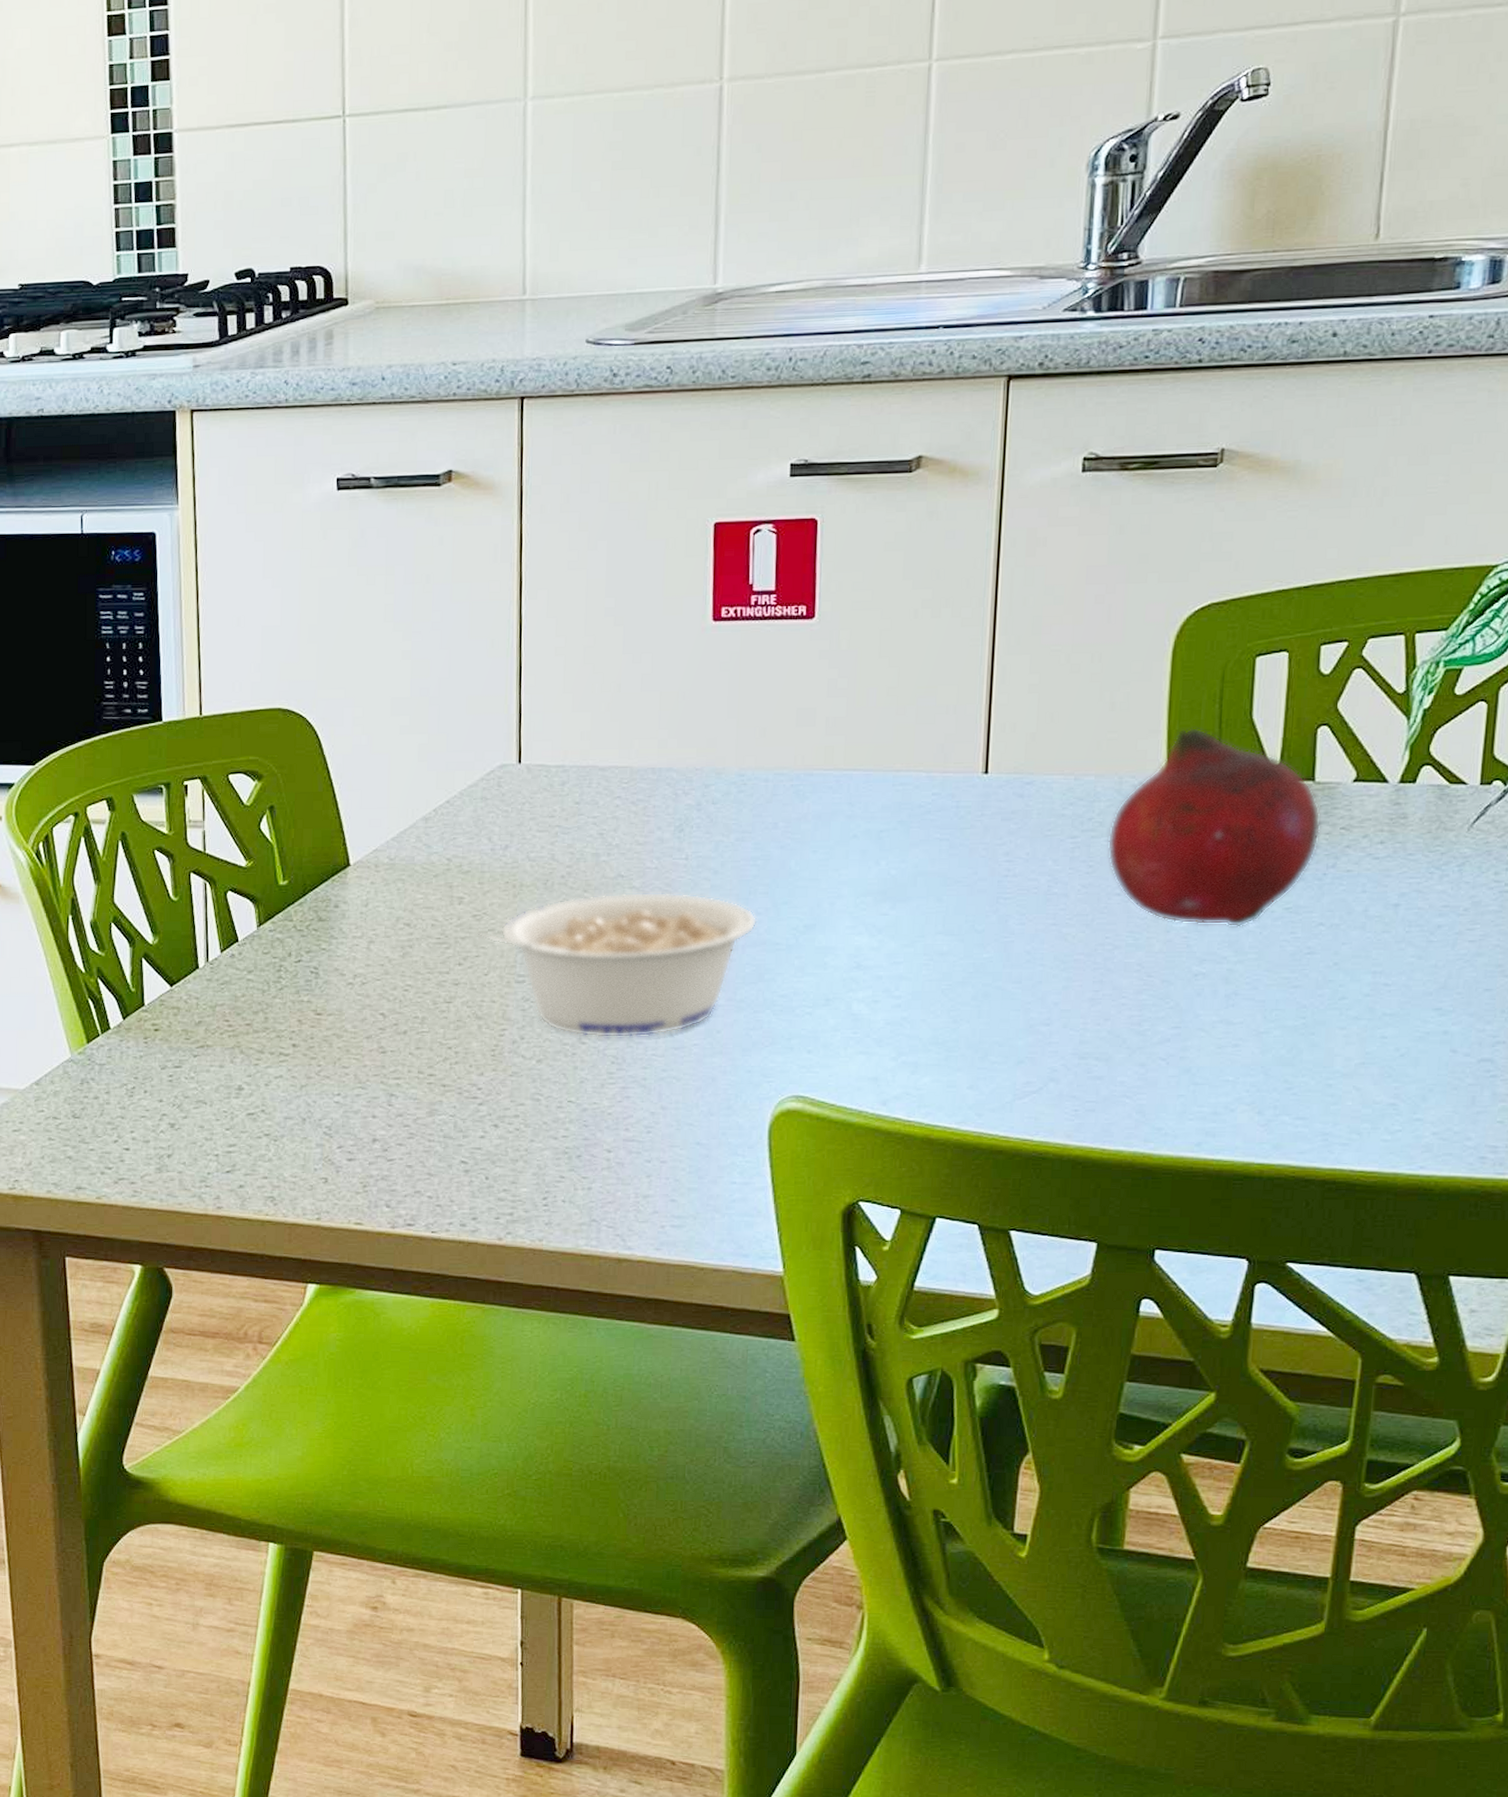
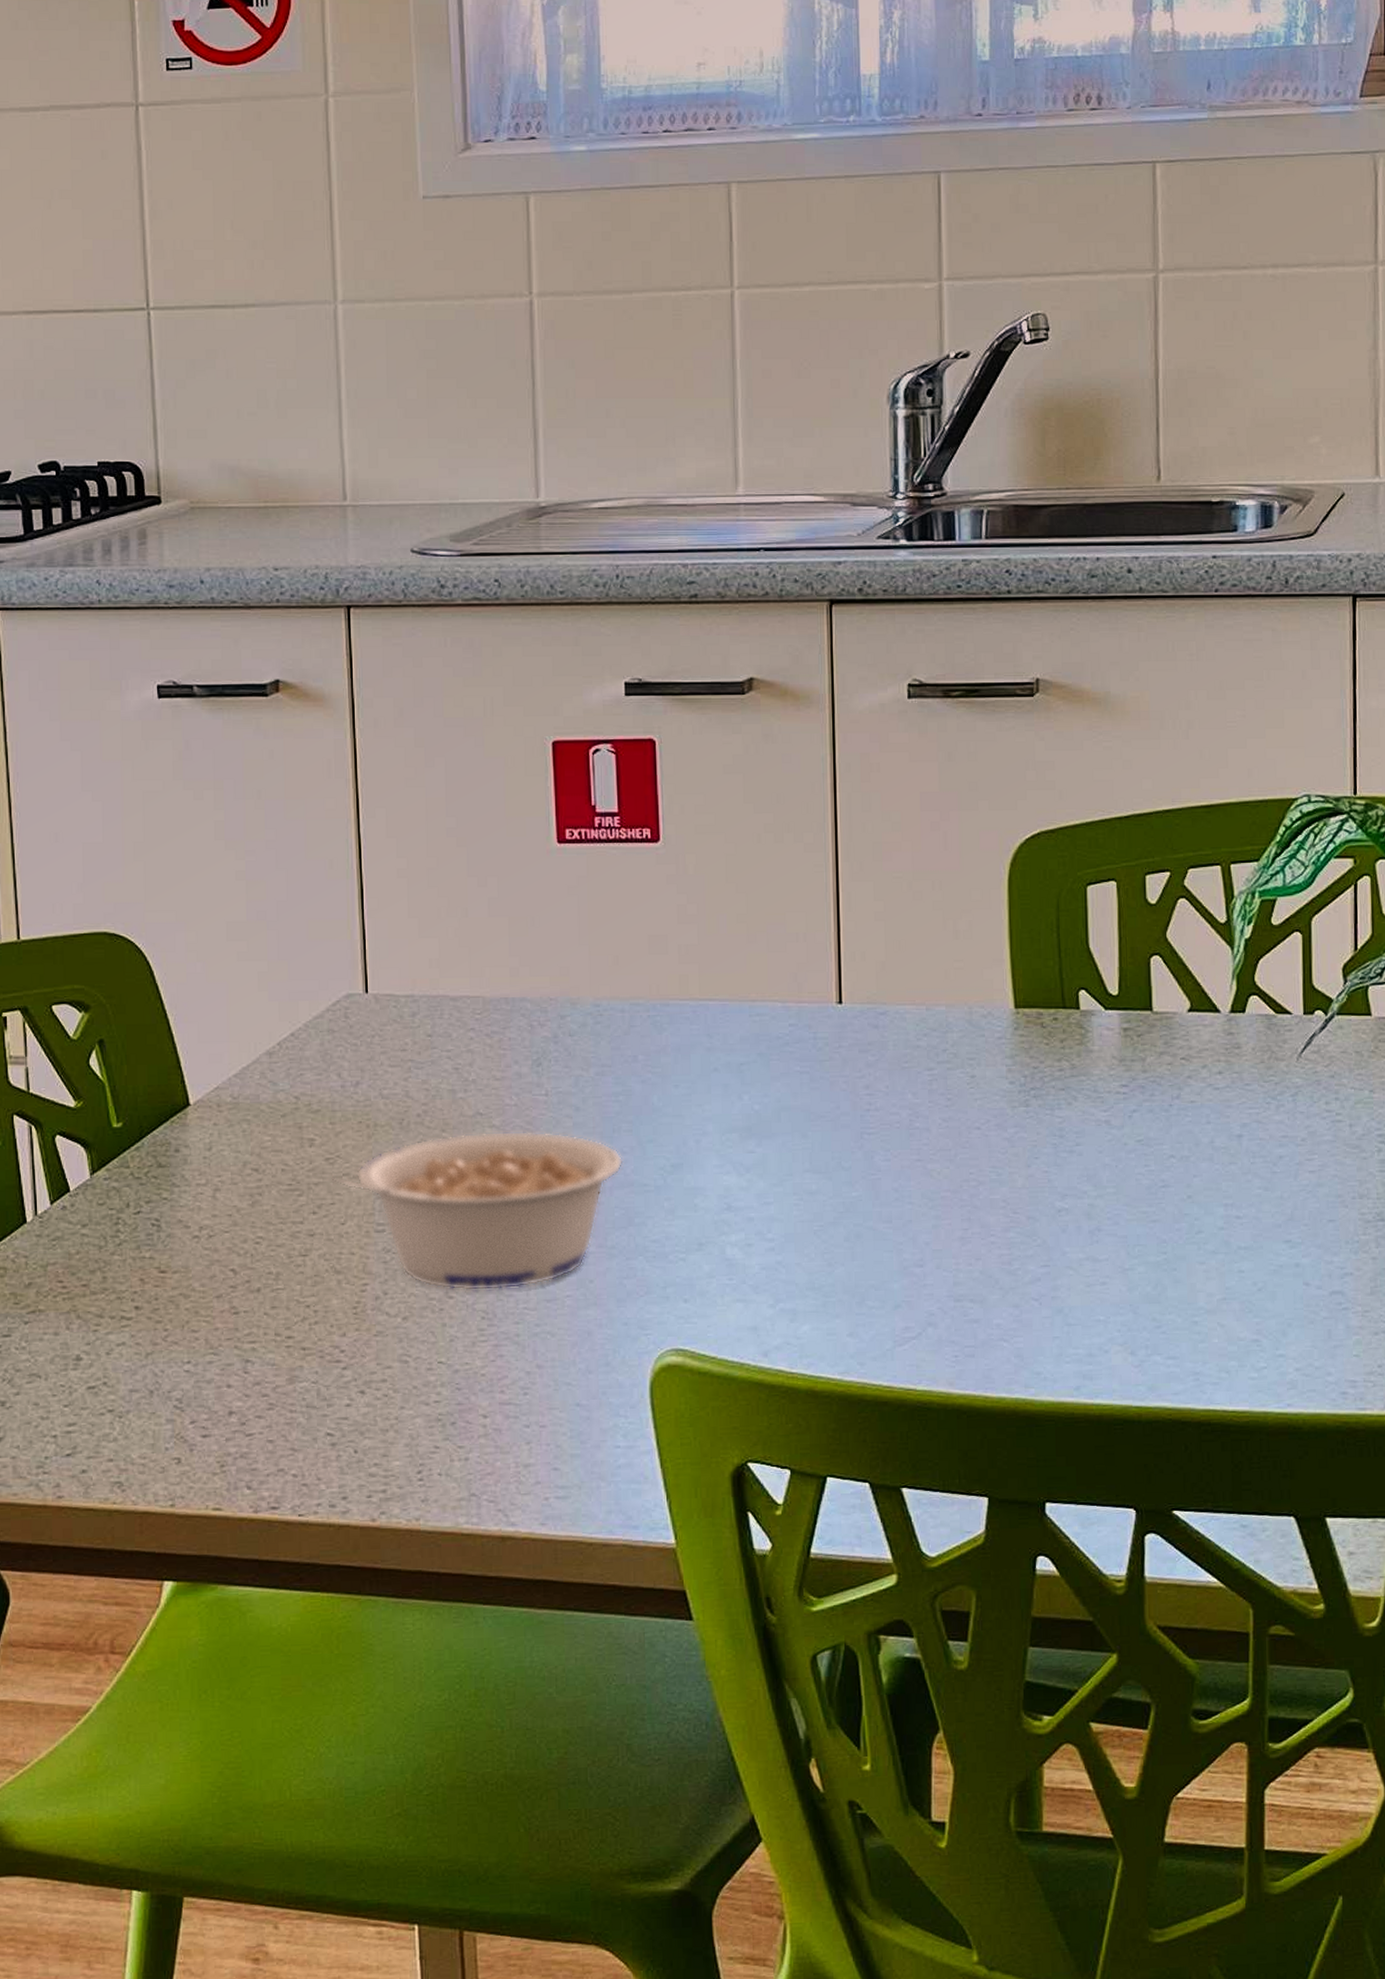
fruit: present [1107,728,1321,927] -> none [963,957,1163,1161]

